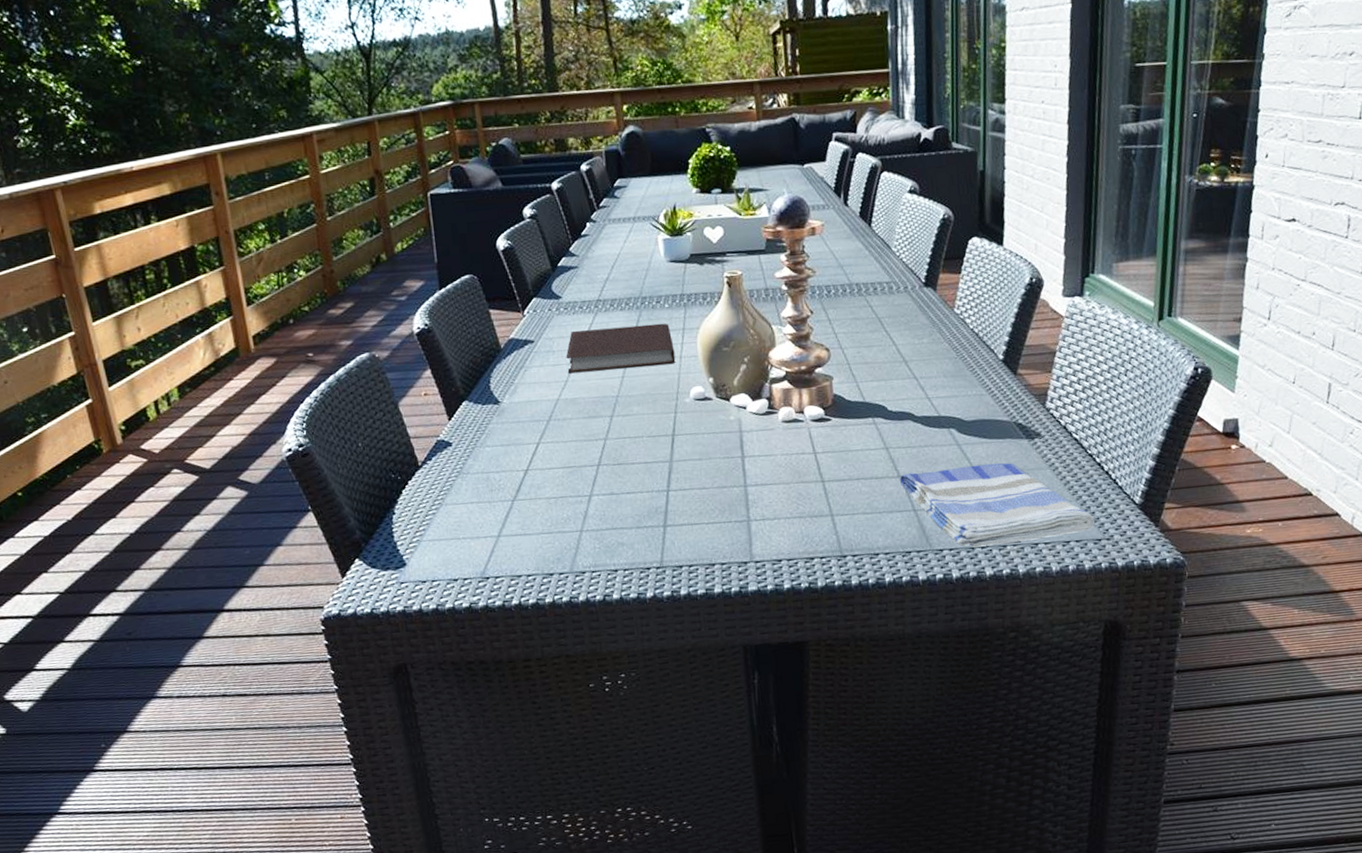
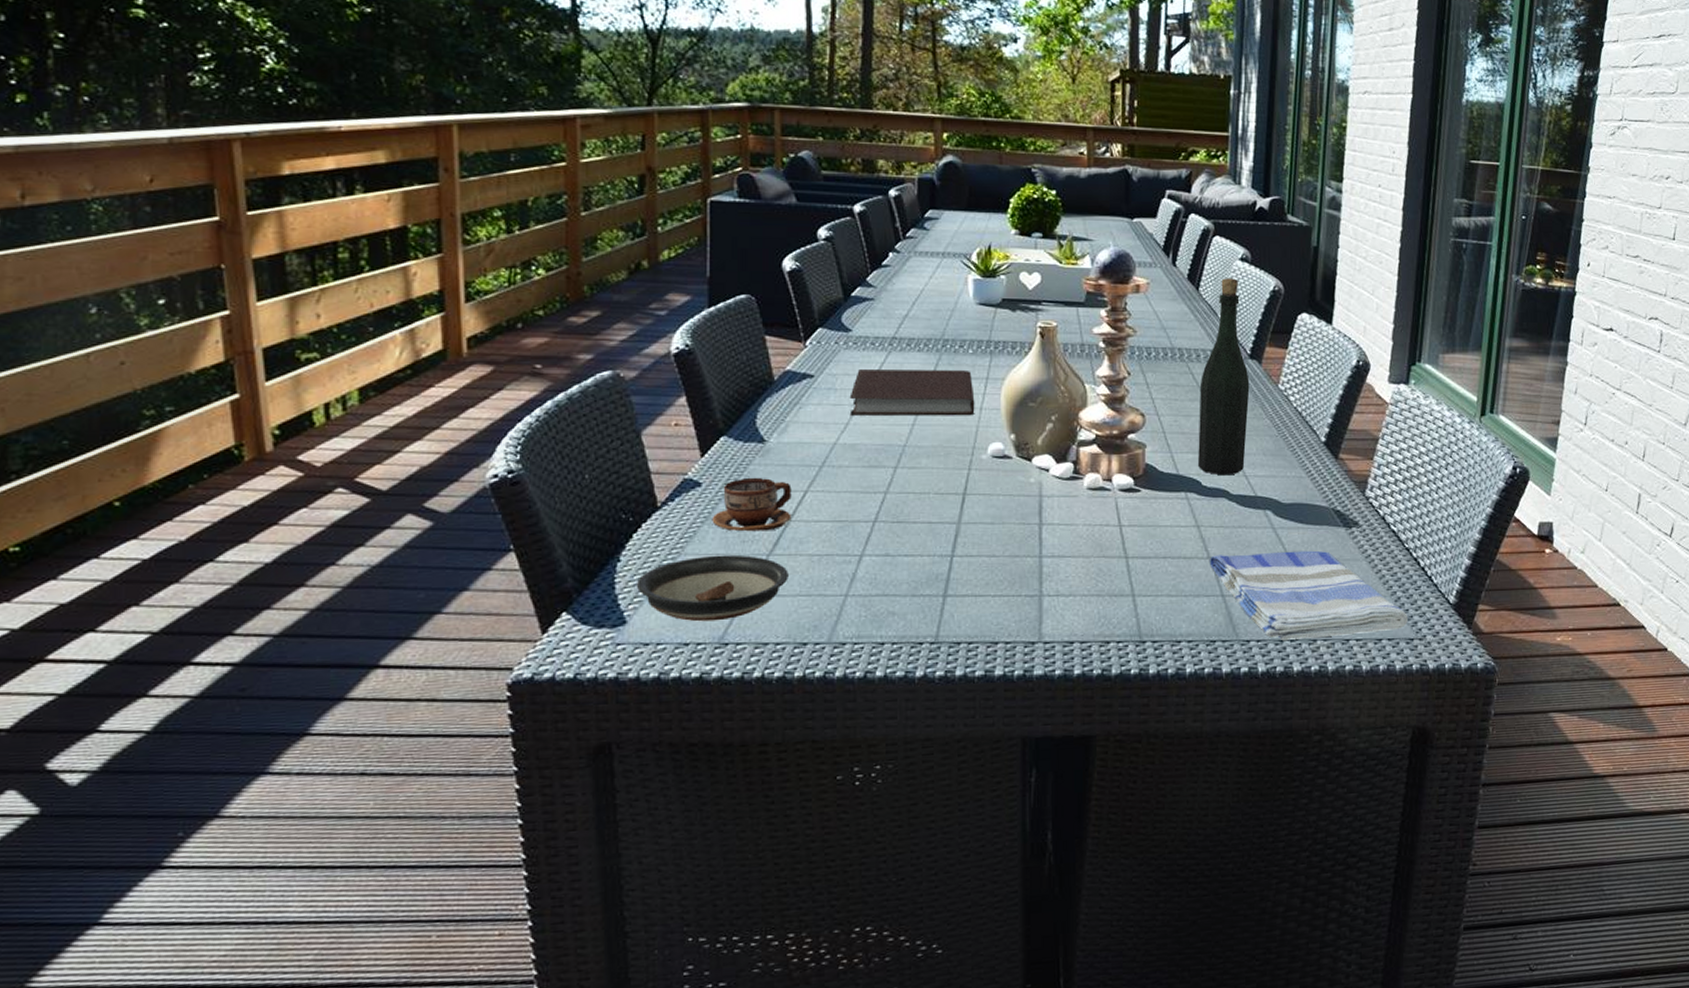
saucer: none [410,502,532,561] -> present [637,554,788,622]
cup: none [463,434,529,482] -> present [712,477,792,532]
bottle: none [878,211,927,400] -> present [1197,278,1250,476]

